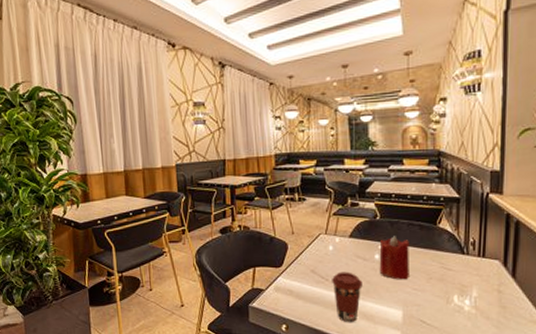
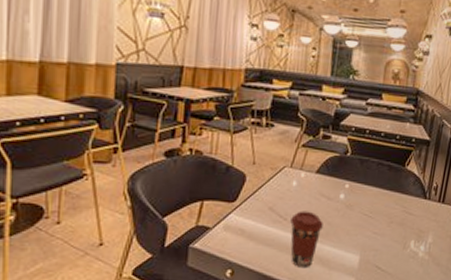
candle: present [379,236,409,280] -> none [342,175,376,223]

